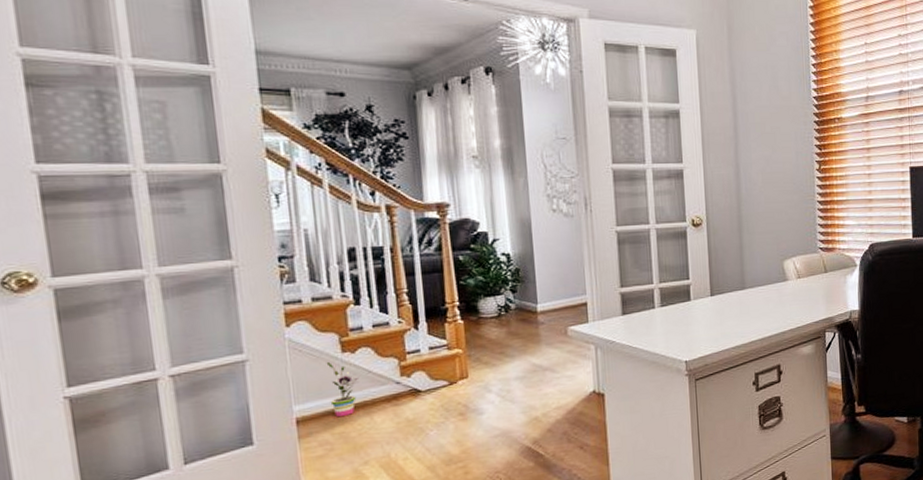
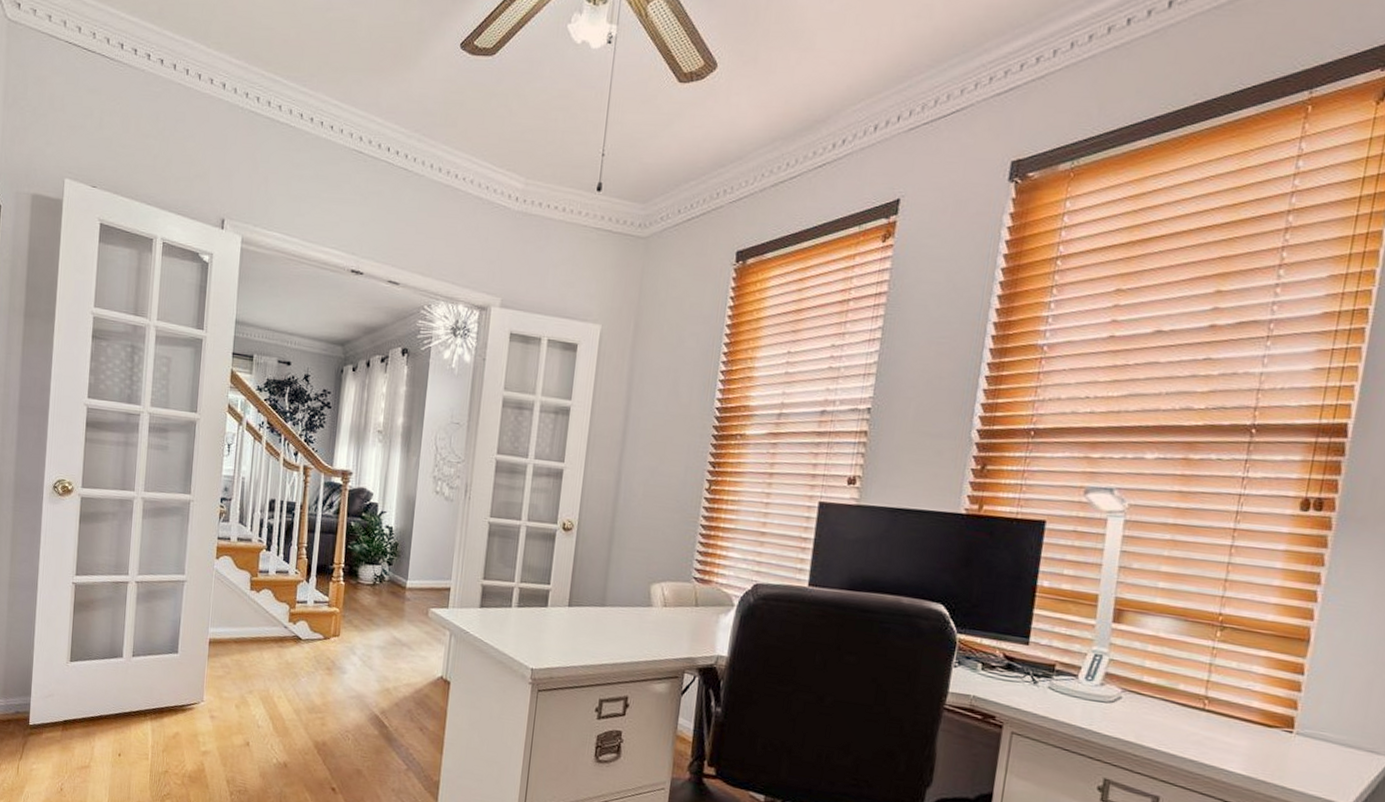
potted plant: present [326,362,360,417] -> none [235,596,259,647]

